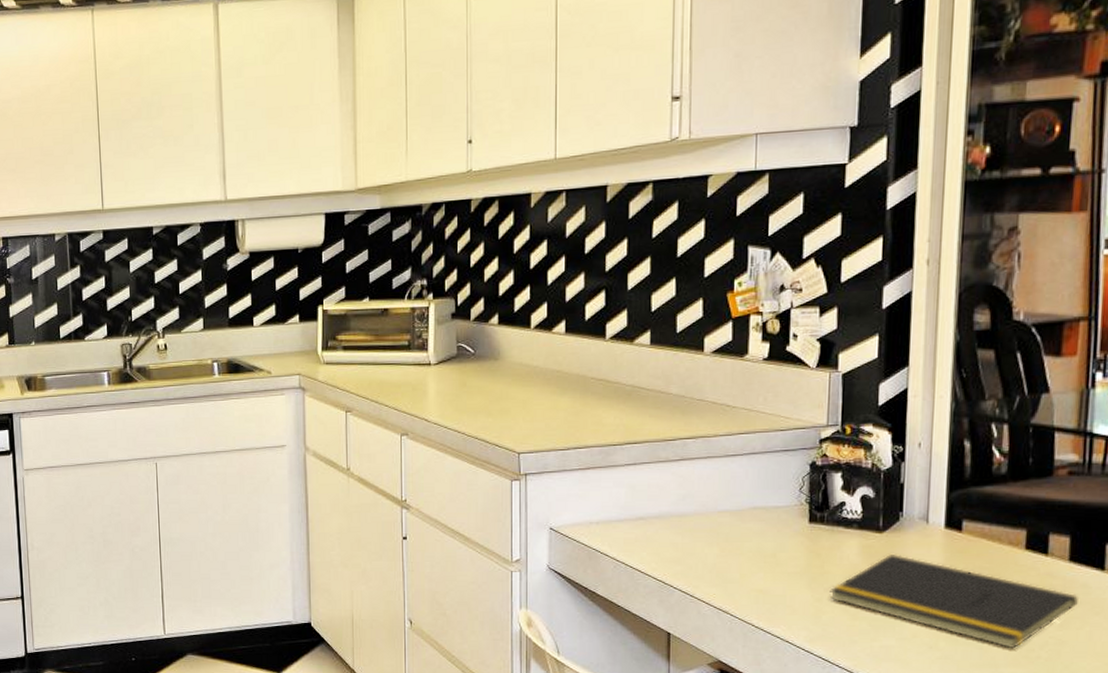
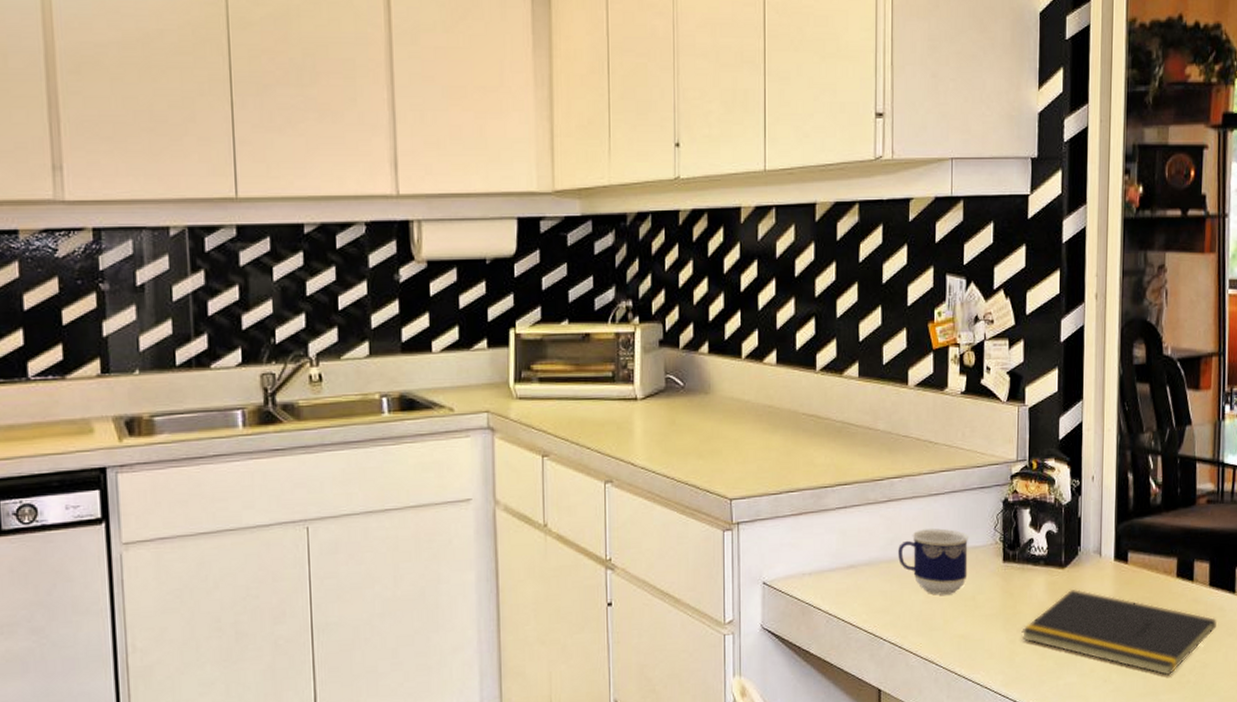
cup: none [691,487,771,550] -> present [898,528,969,595]

